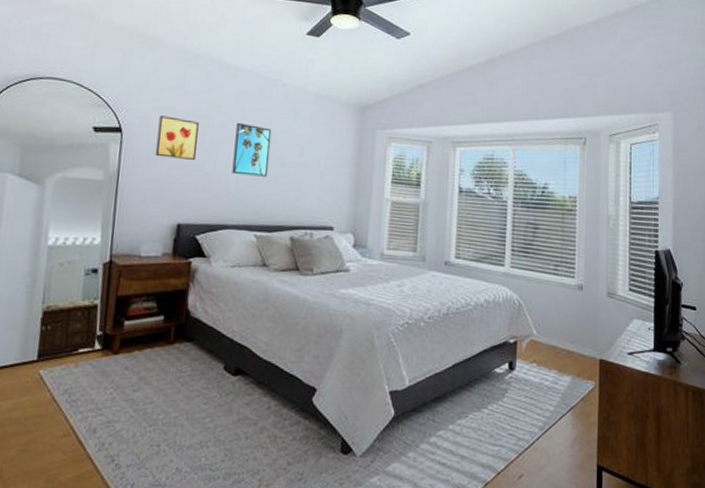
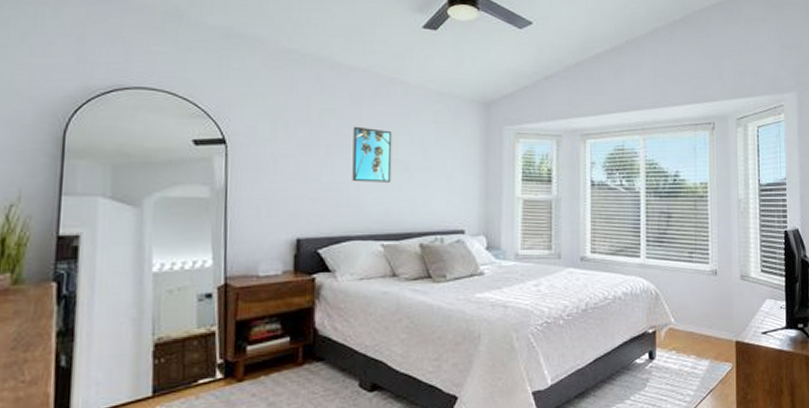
wall art: present [155,115,199,160] -> none [266,123,312,169]

